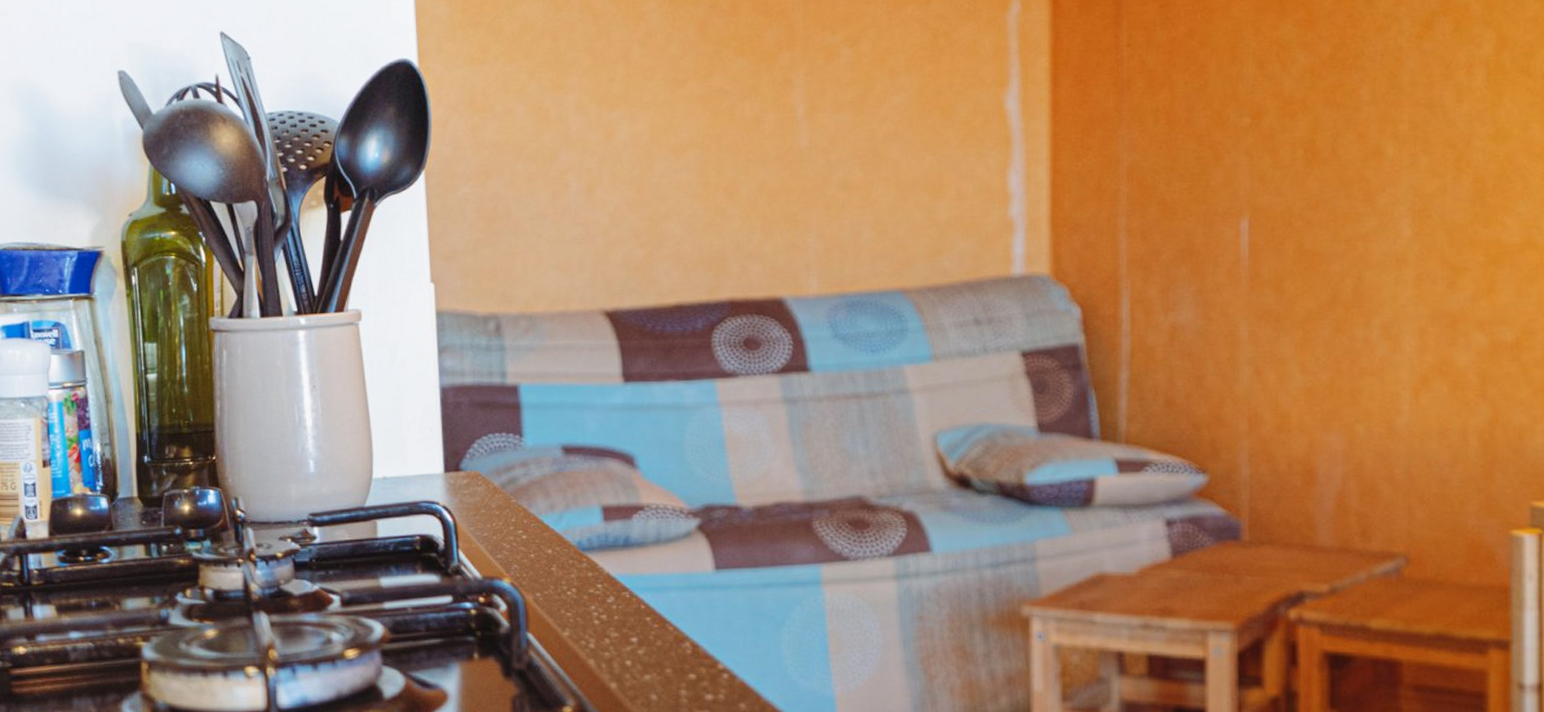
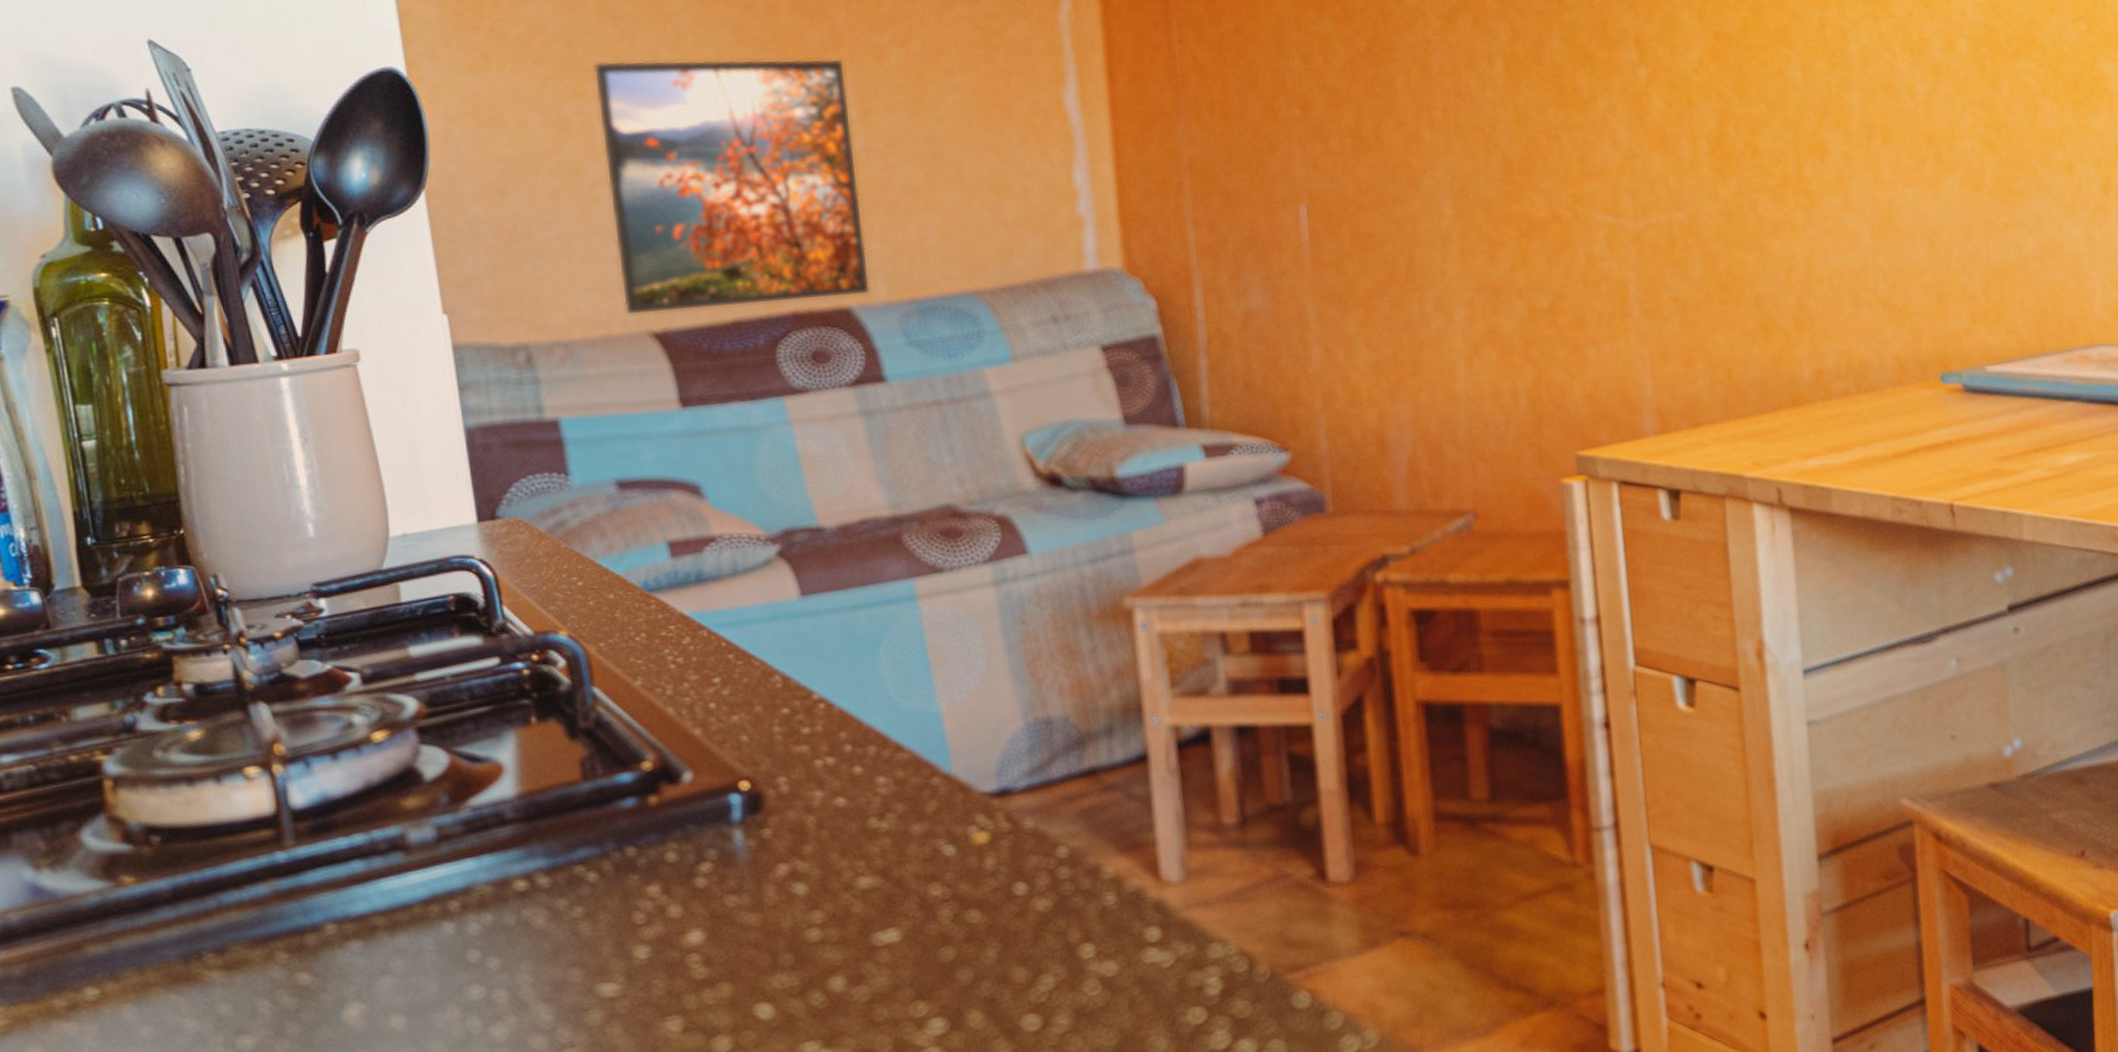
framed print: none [573,56,803,294] -> present [593,58,871,316]

